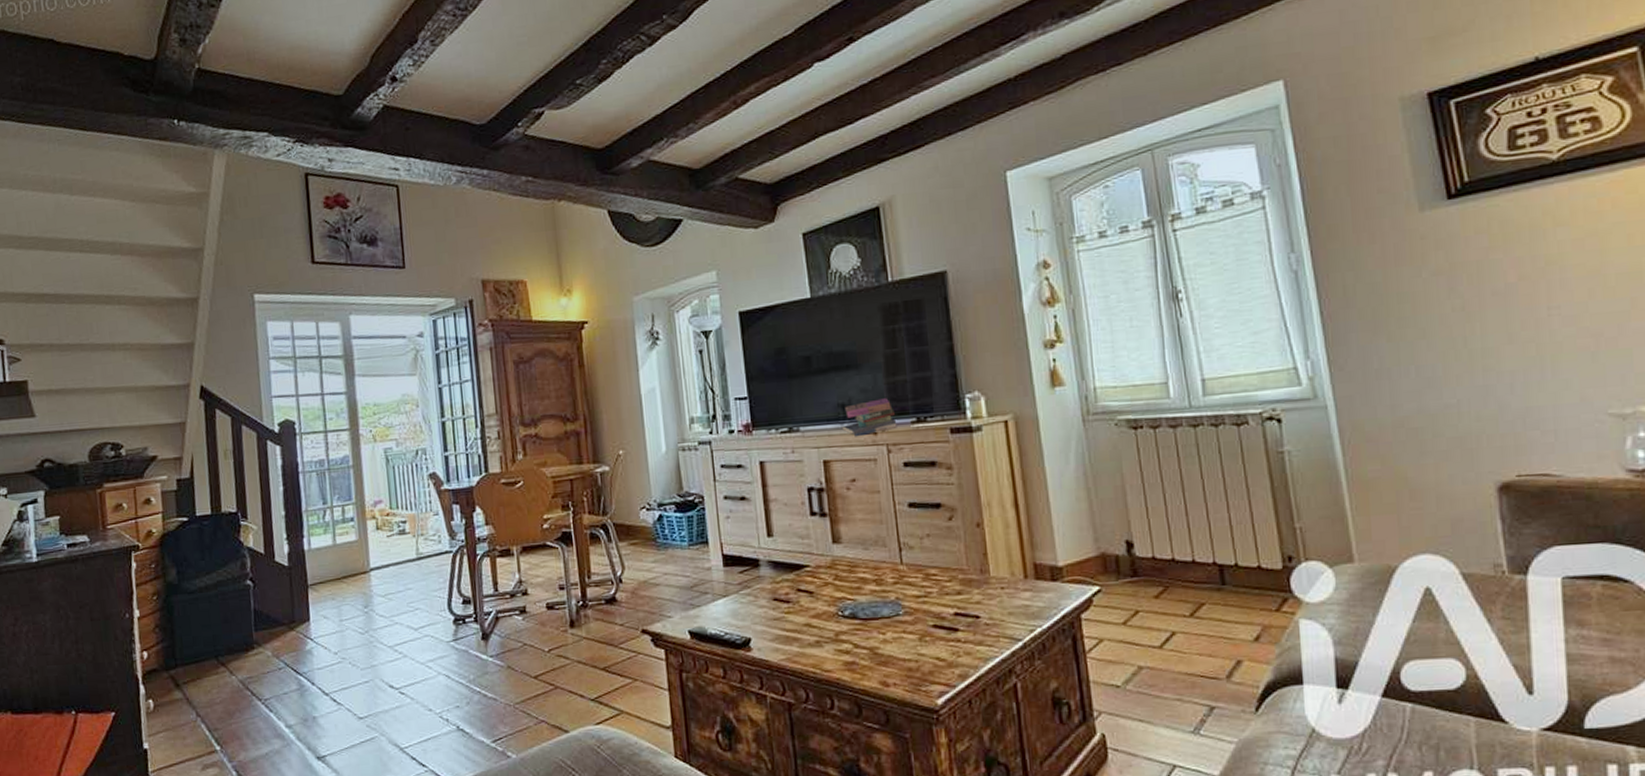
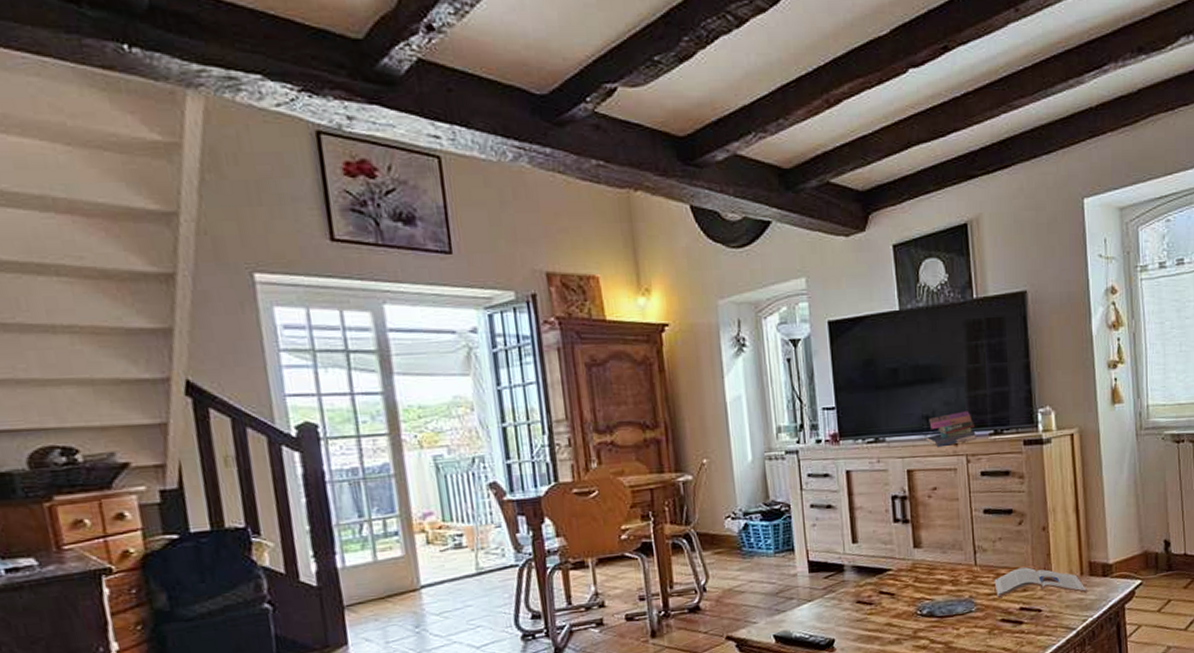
magazine: none [923,568,1033,602] -> present [994,567,1087,599]

